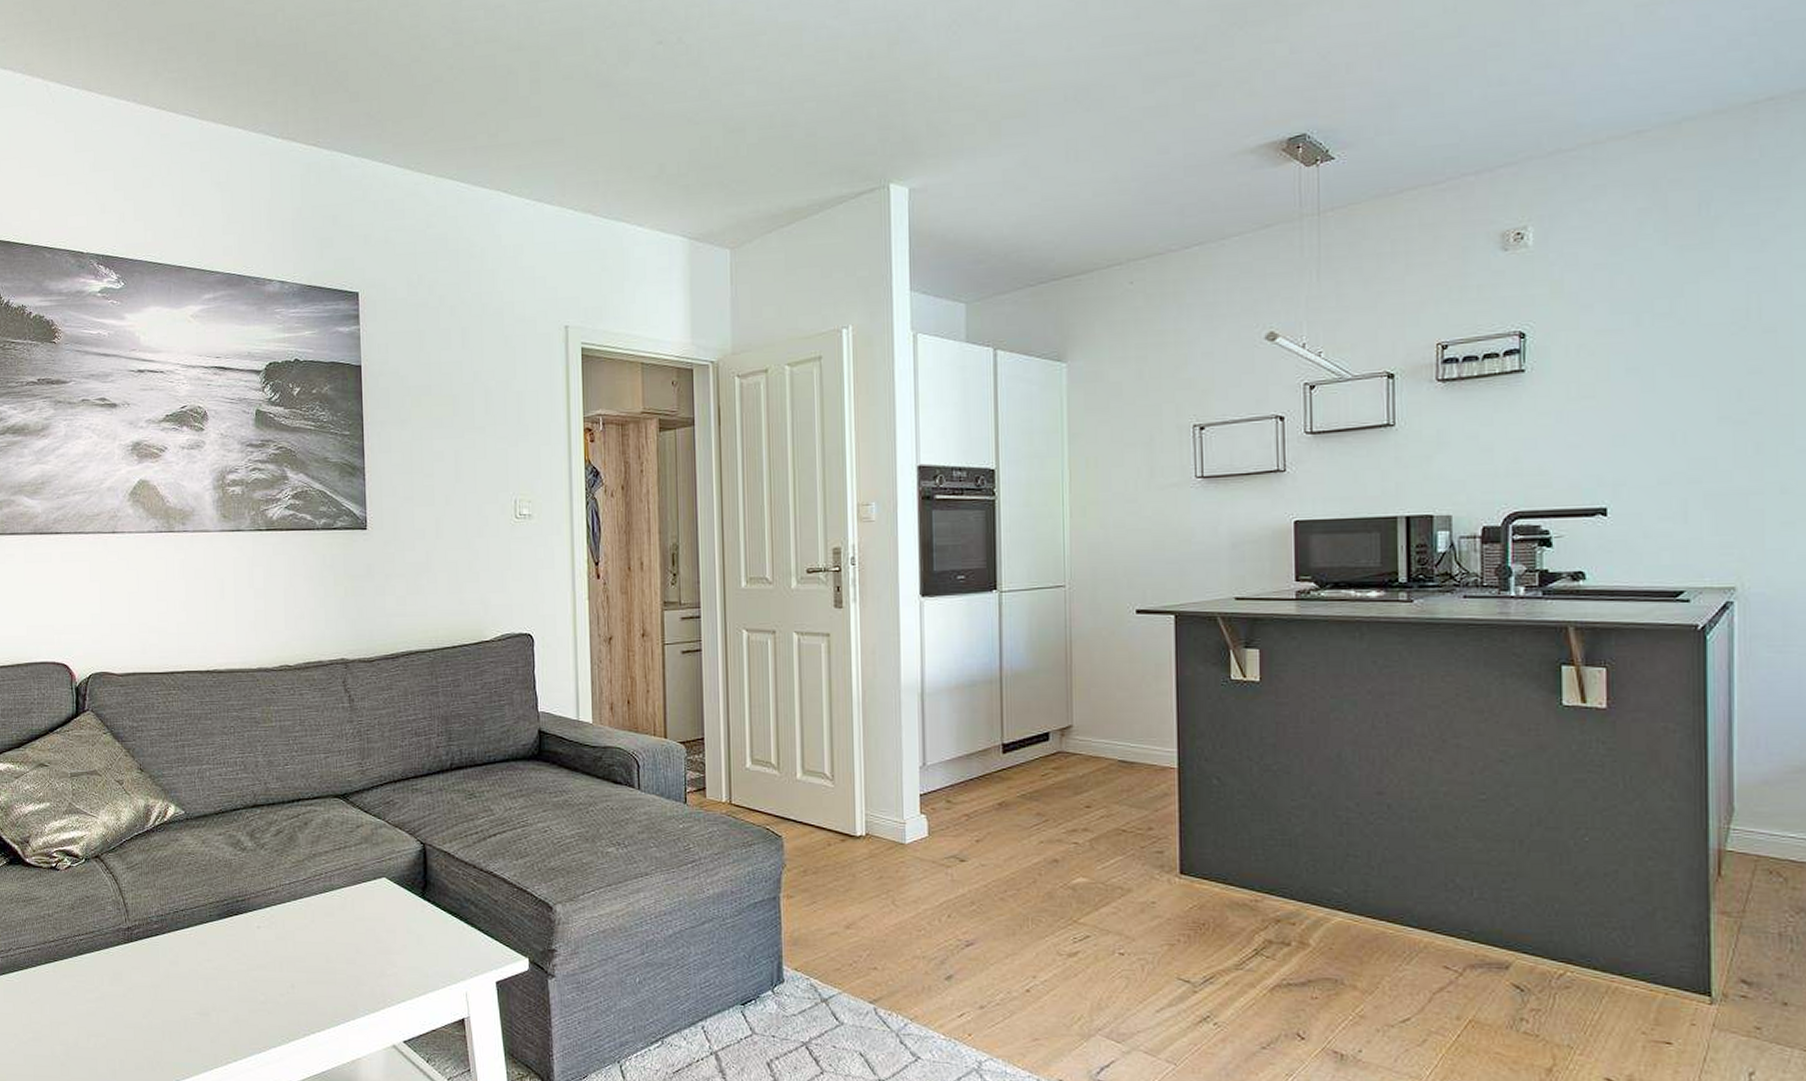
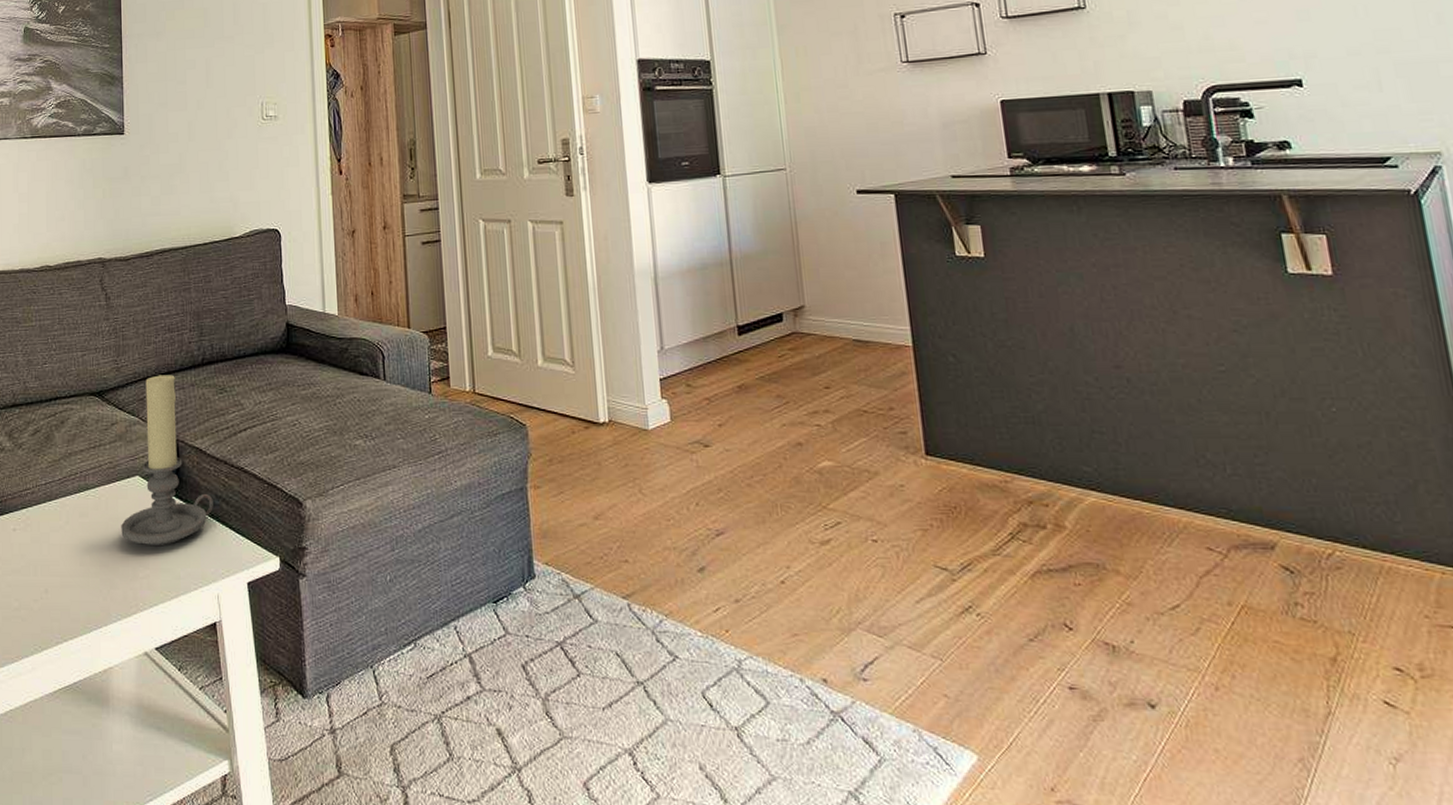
candle holder: none [368,779,462,946] -> present [121,375,213,546]

